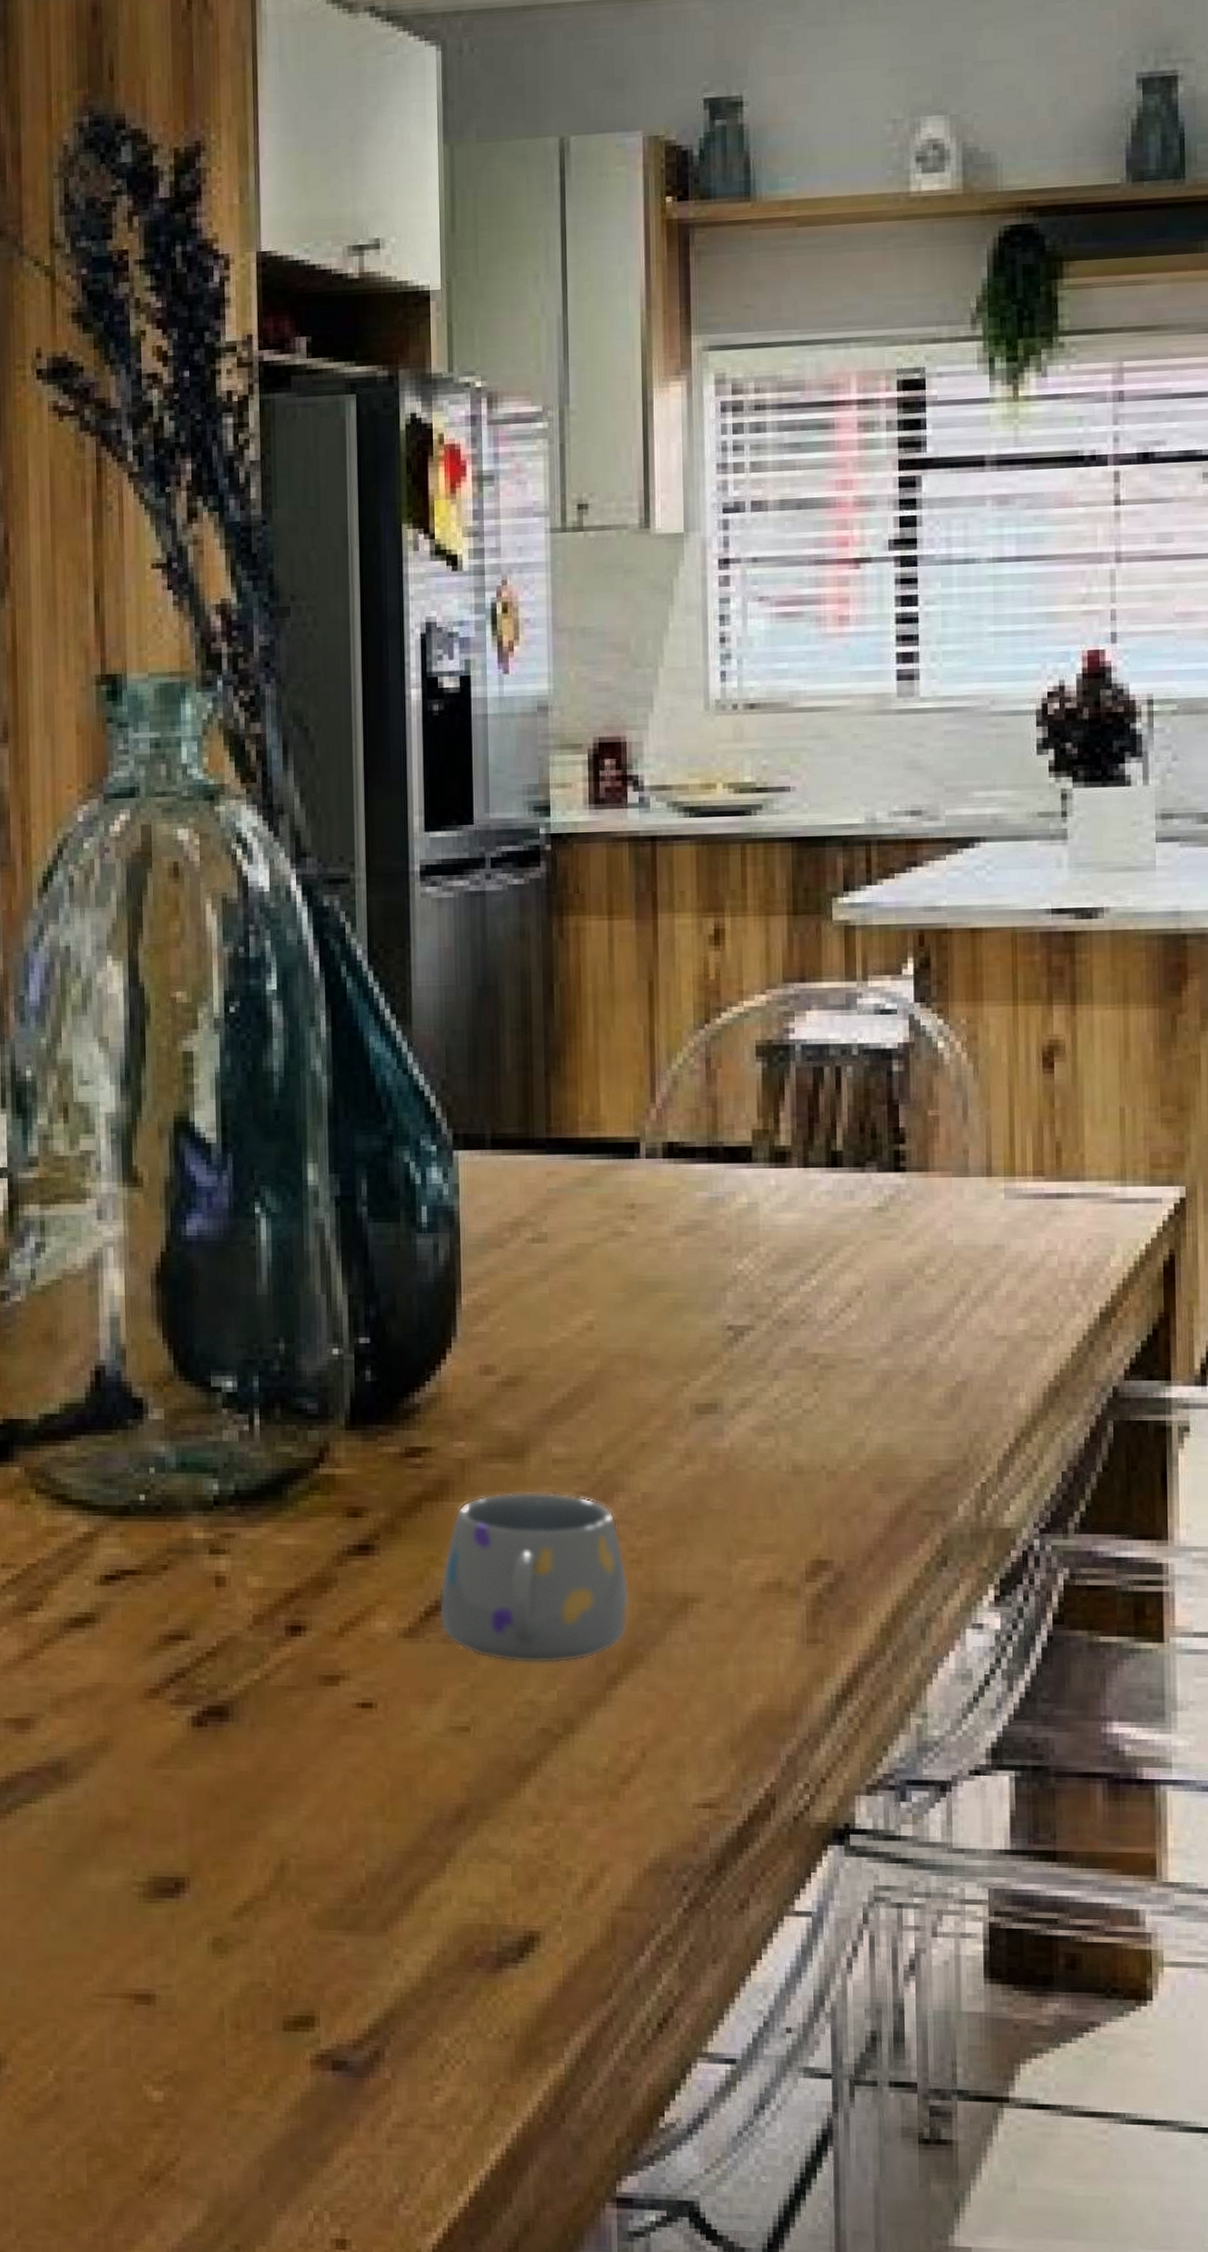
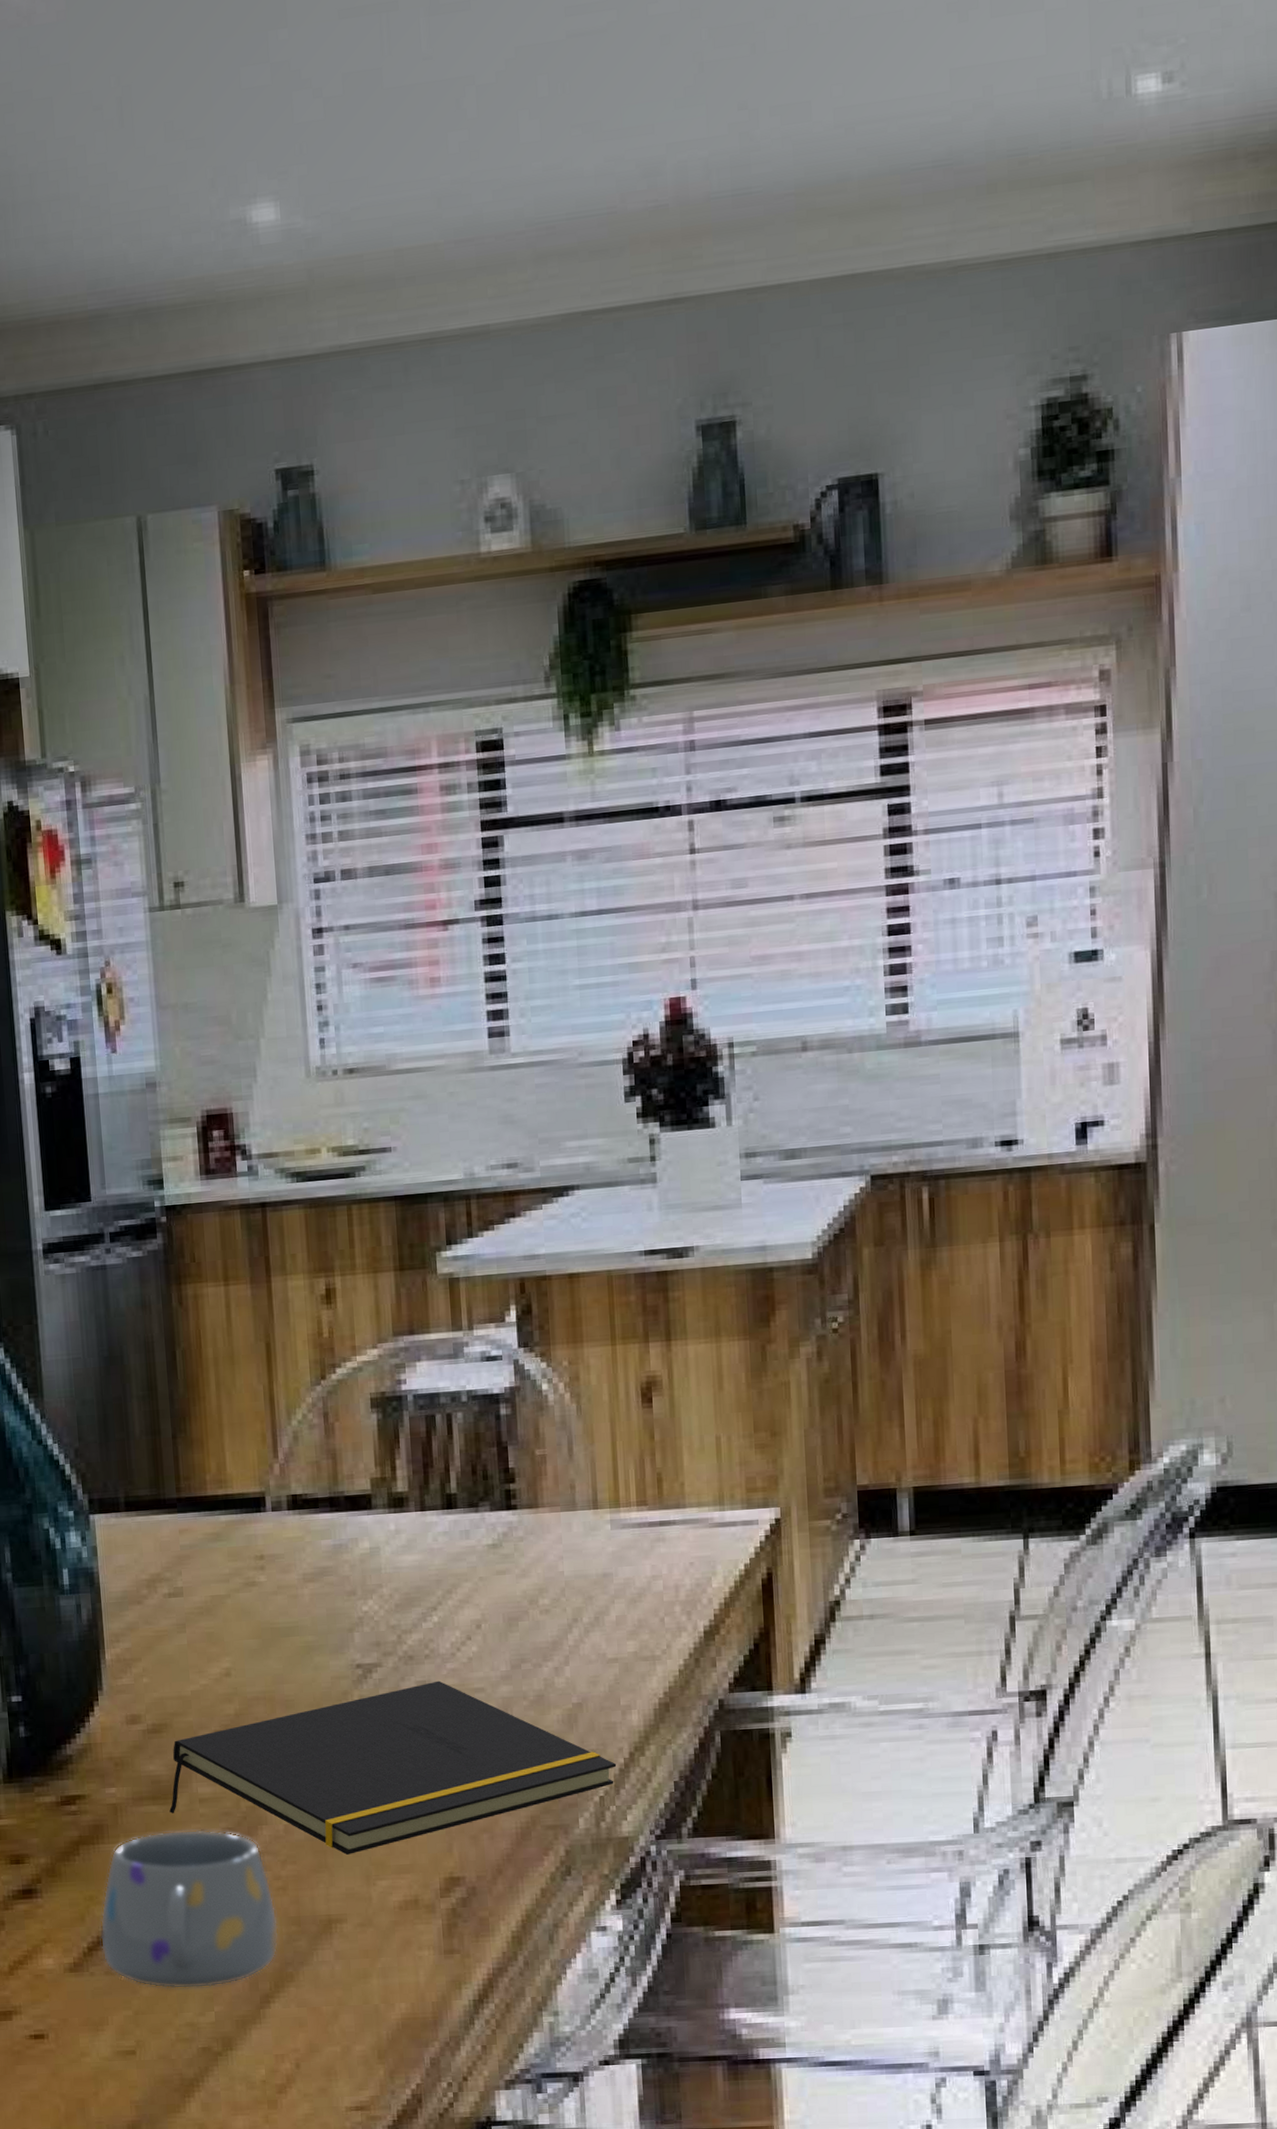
notepad: none [520,1348,1001,1529] -> present [169,1680,617,1855]

